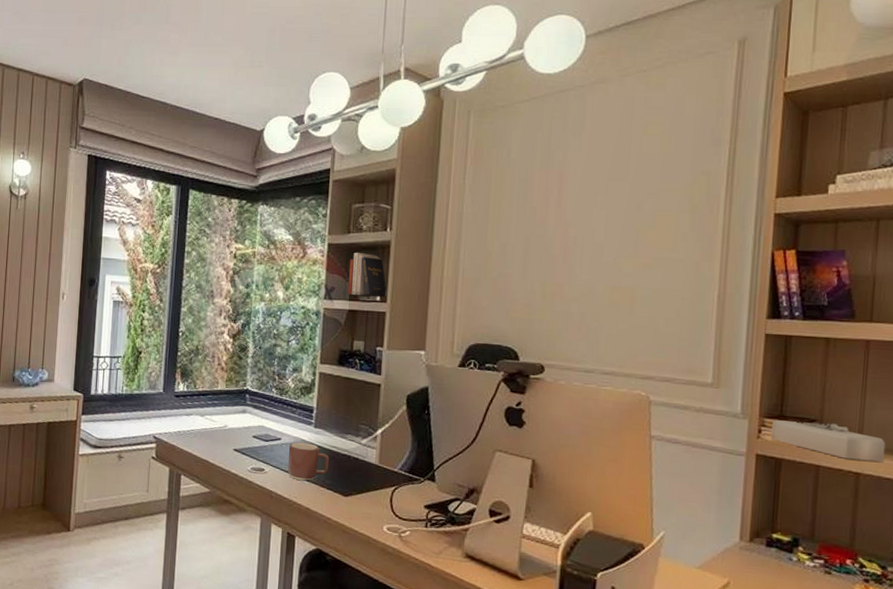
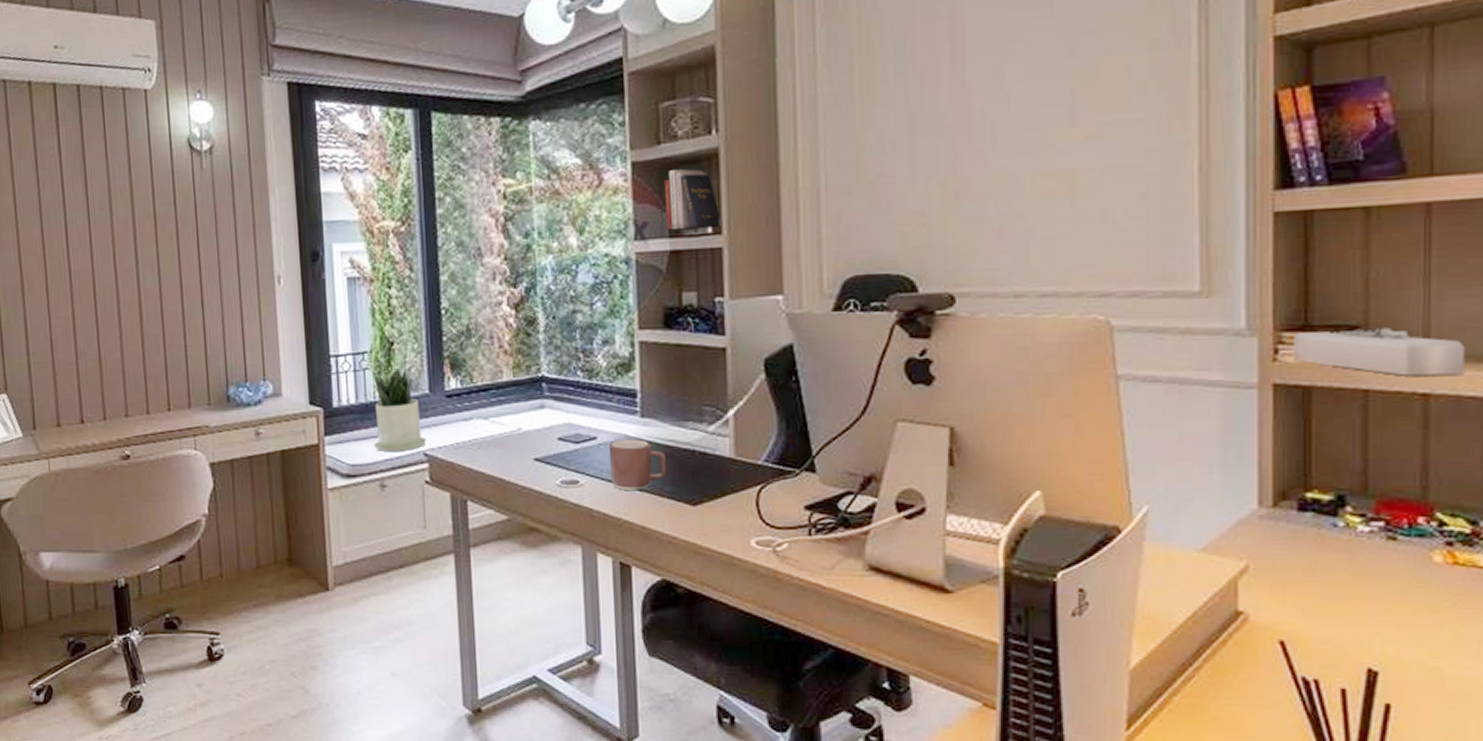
planter: none [117,370,157,433] -> present [372,367,427,451]

